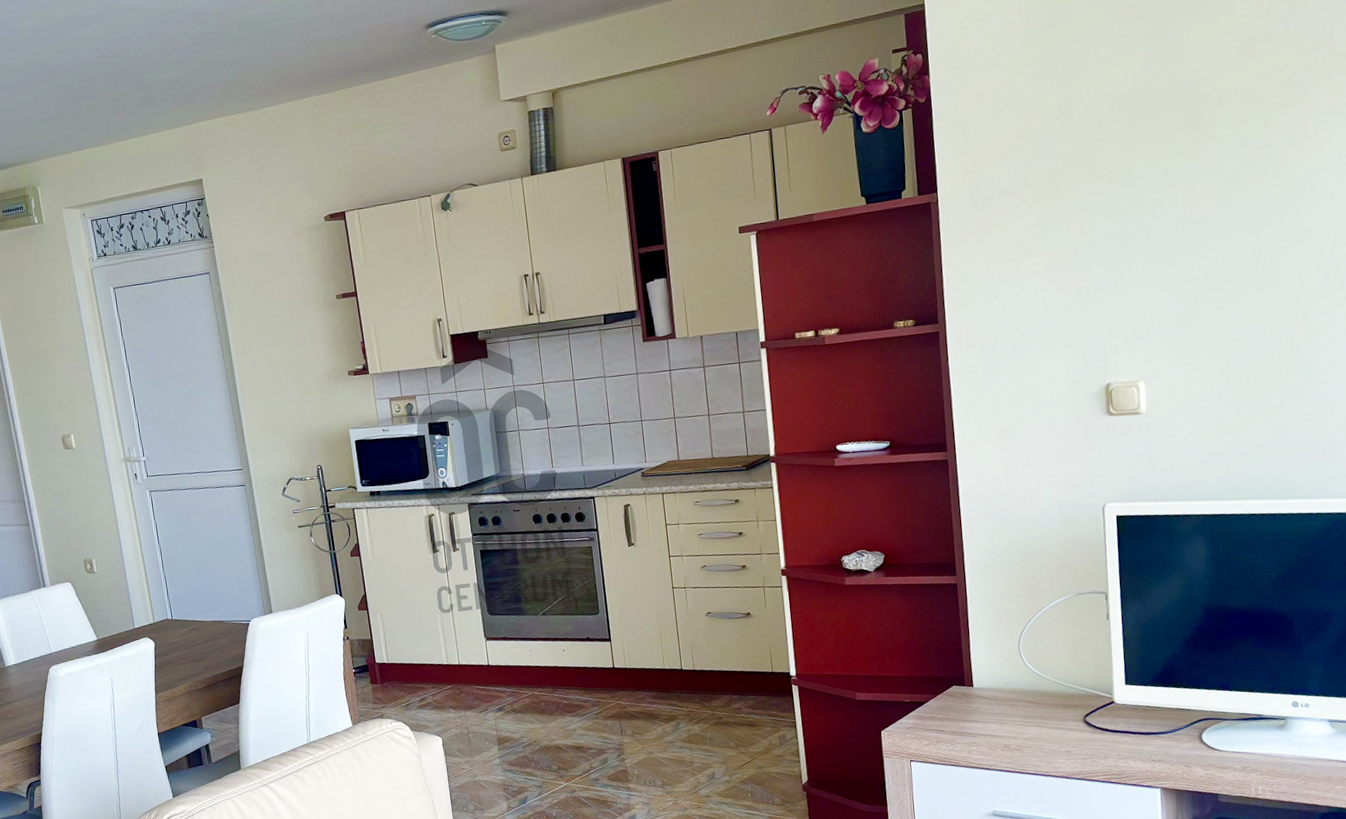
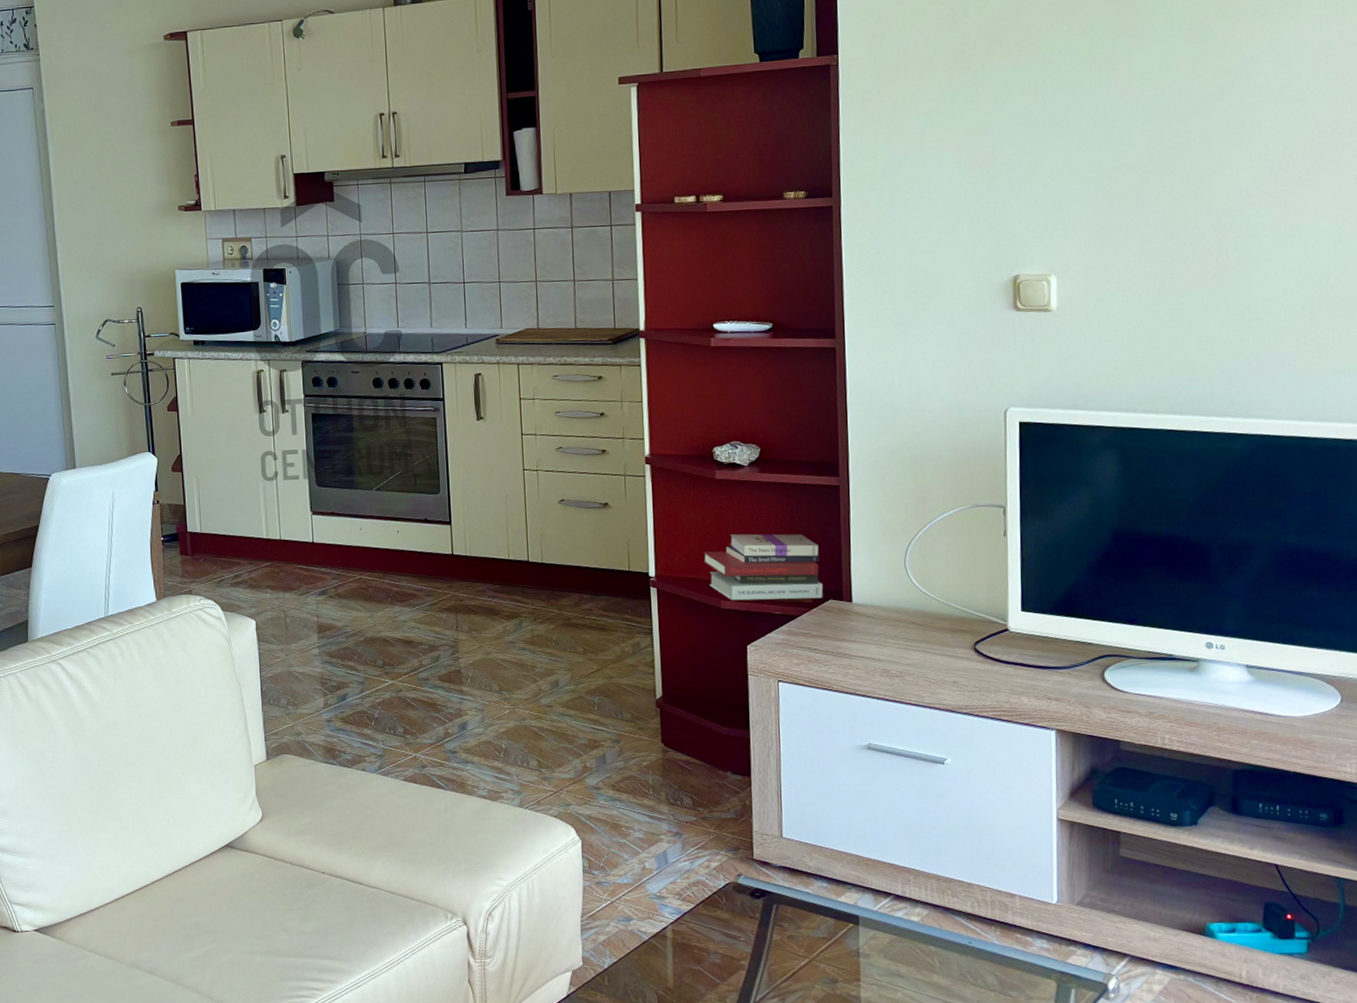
books: none [838,629,947,693] -> present [703,533,823,603]

